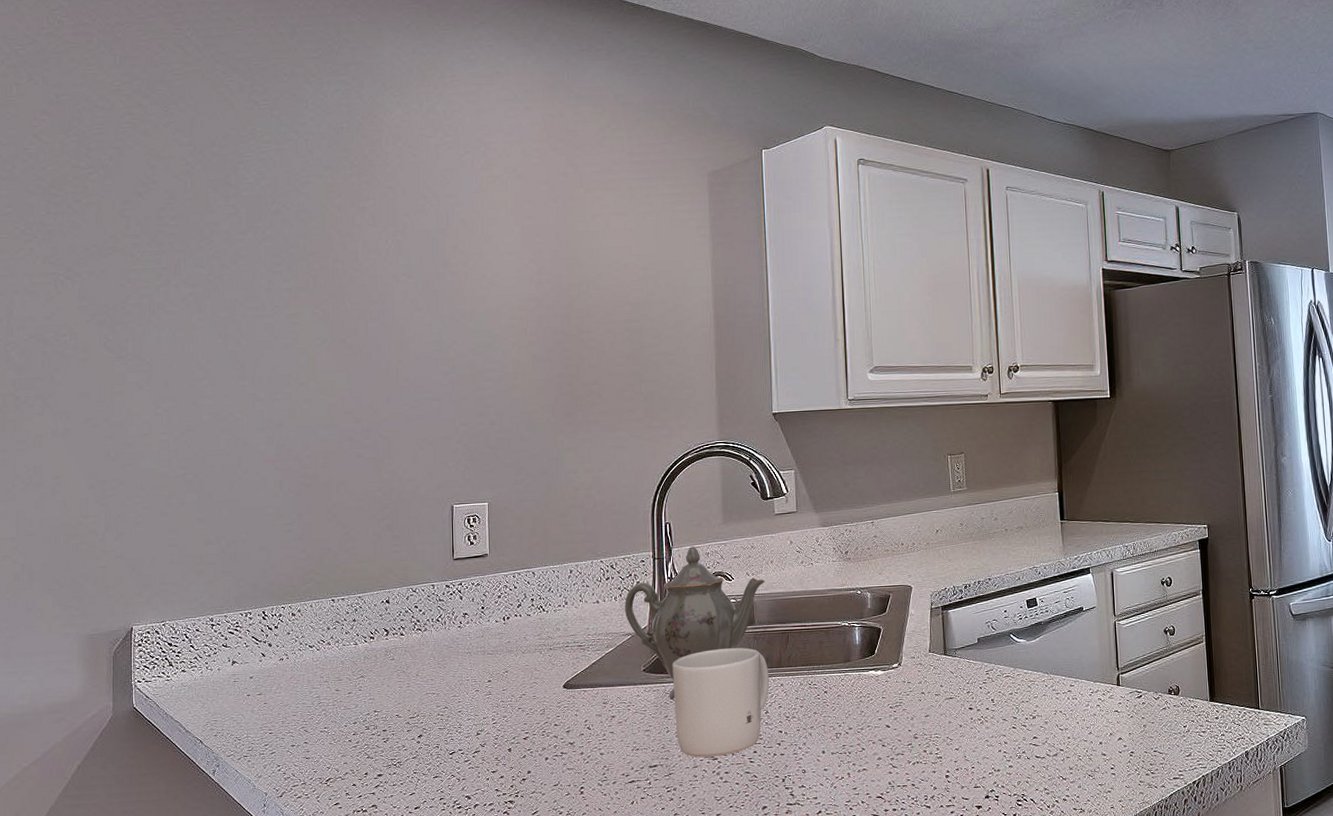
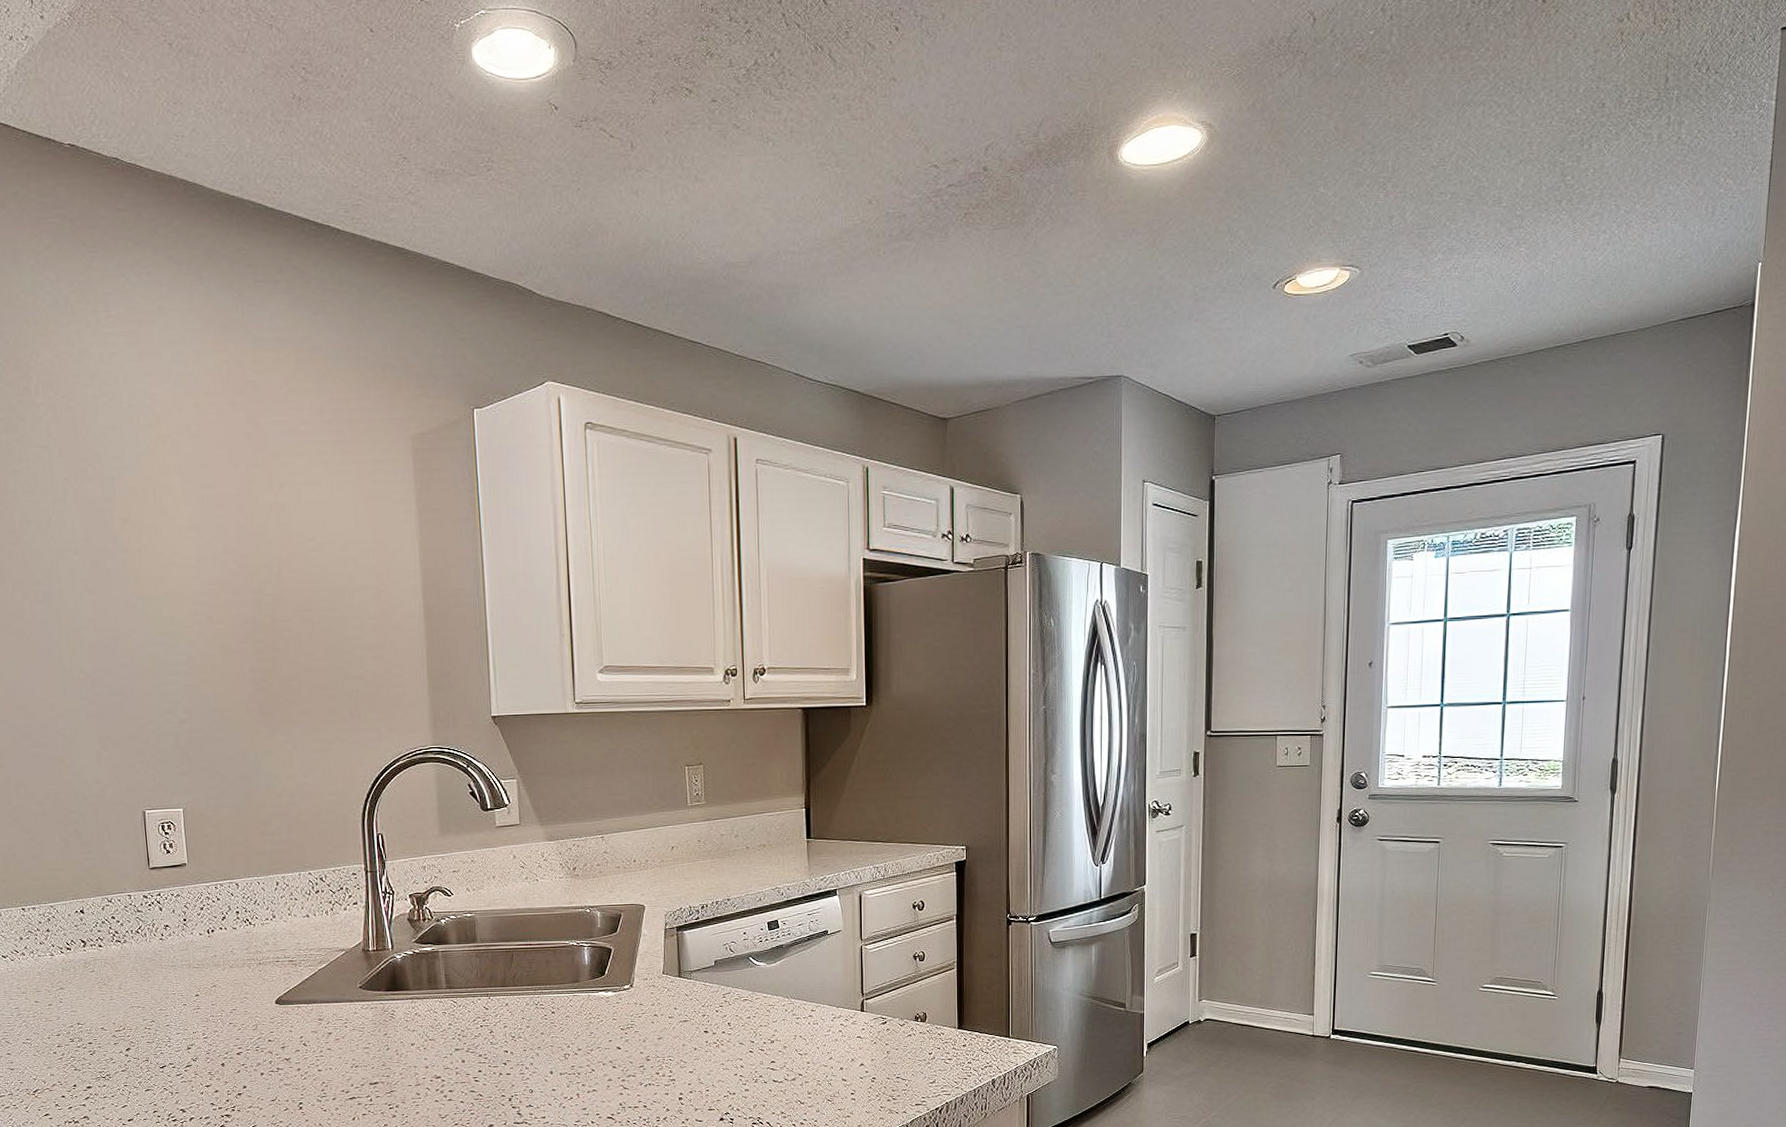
teapot: present [624,546,765,700] -> none [336,859,487,1017]
mug: present [672,647,770,758] -> none [390,965,494,1076]

